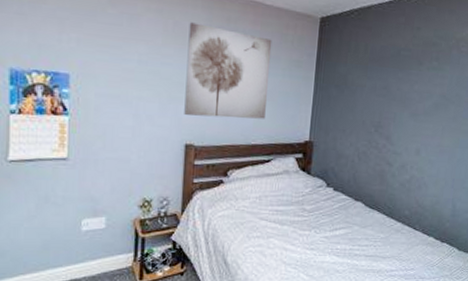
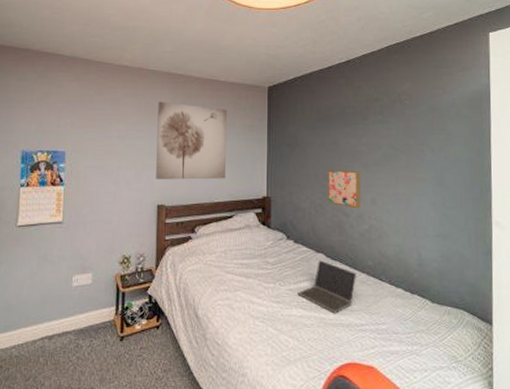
laptop computer: none [332,208,392,260] -> present [298,260,356,314]
wall art: none [371,116,410,159] -> present [327,169,362,209]

